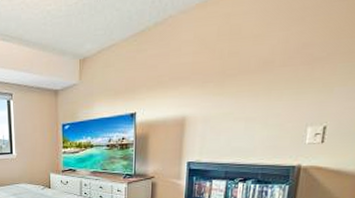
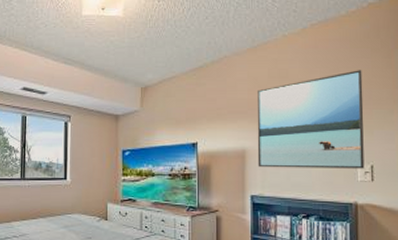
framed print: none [197,17,333,135] -> present [257,70,365,169]

